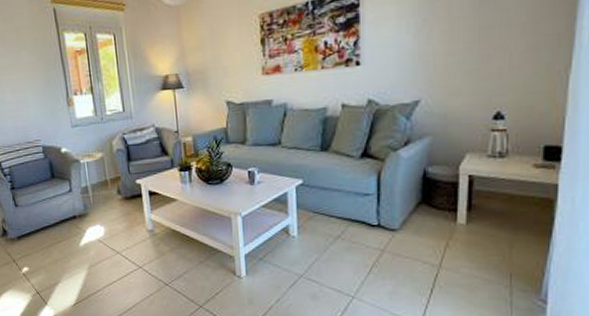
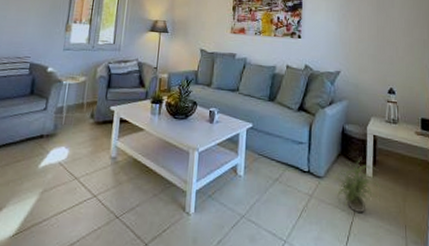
potted plant: none [414,203,478,265] -> present [335,157,381,214]

